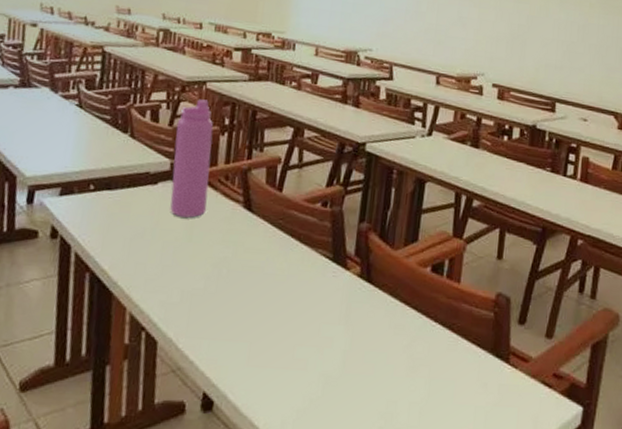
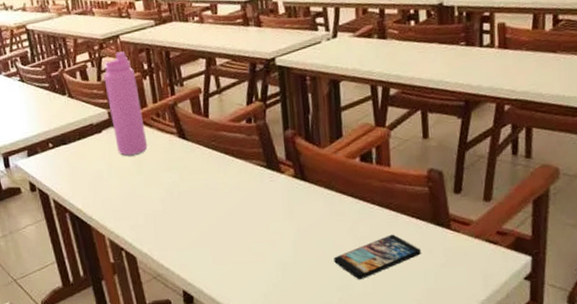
smartphone: none [383,359,476,409] -> present [334,234,421,280]

